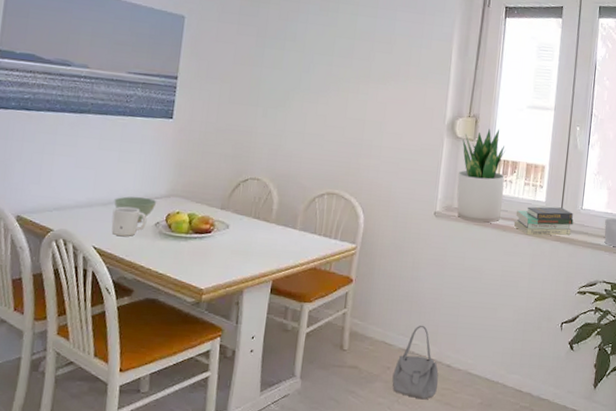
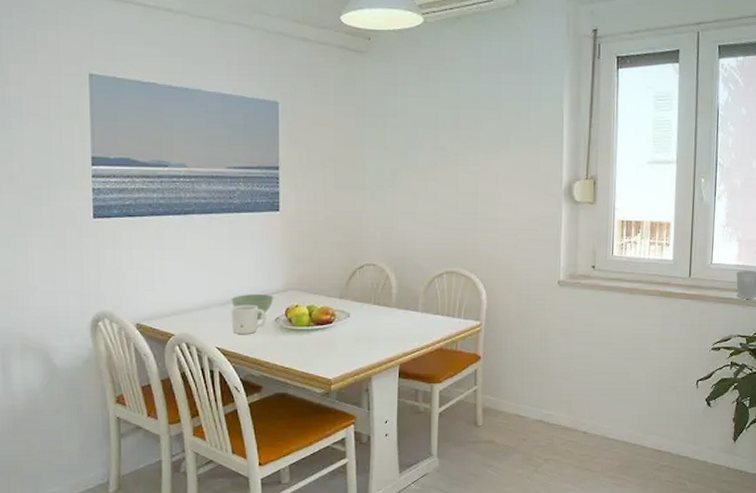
handbag: present [392,325,439,399] -> none [529,395,576,466]
planter: present [456,129,505,224] -> none [579,189,629,288]
books: present [513,206,574,236] -> none [641,264,704,296]

